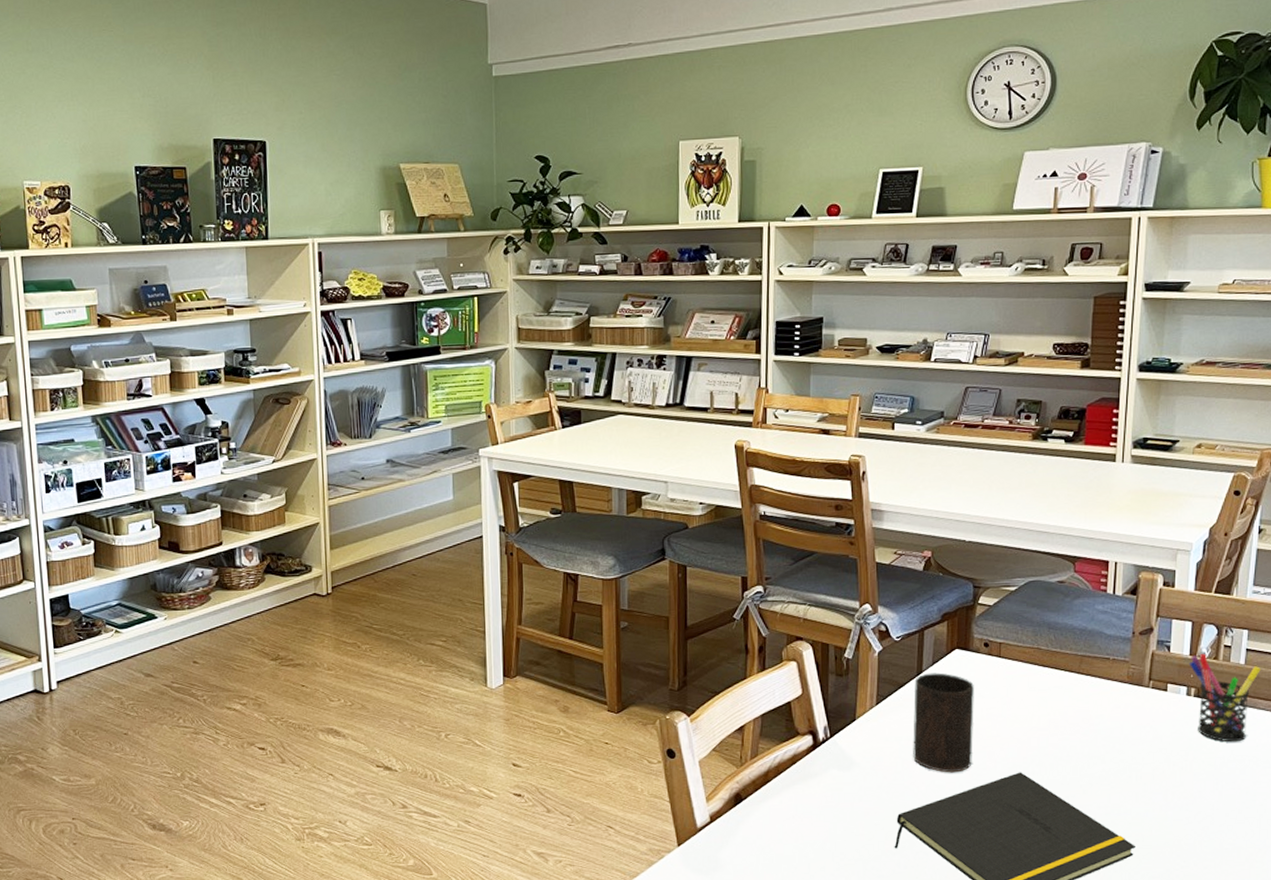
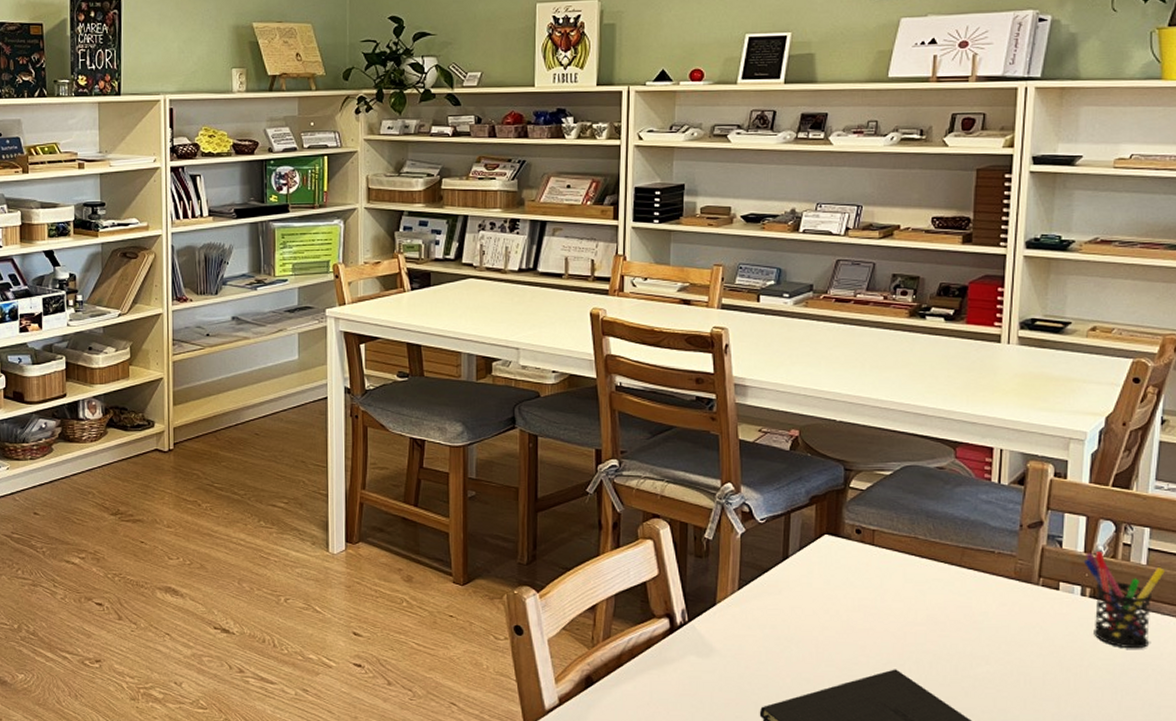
cup: present [913,672,974,773] -> none [778,558,845,666]

